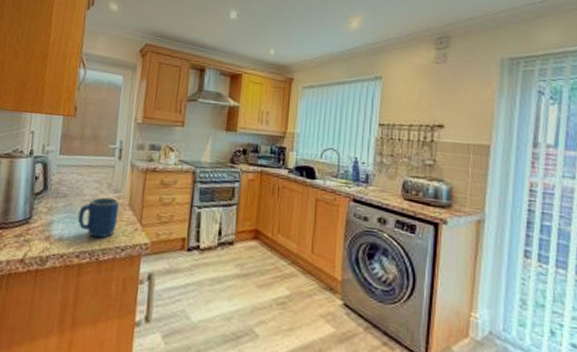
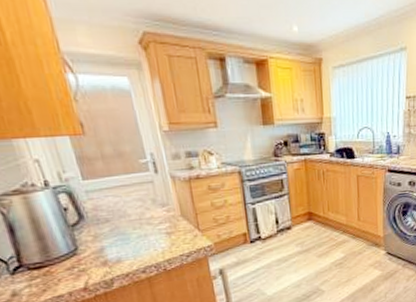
mug: present [77,197,119,239] -> none [129,212,175,253]

